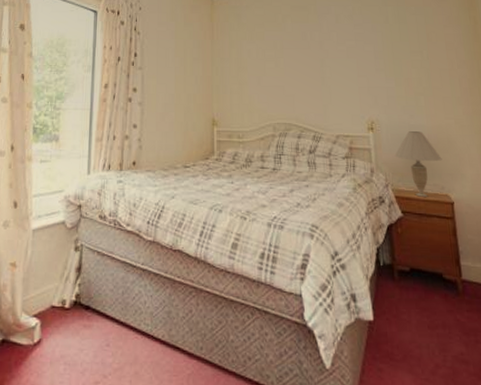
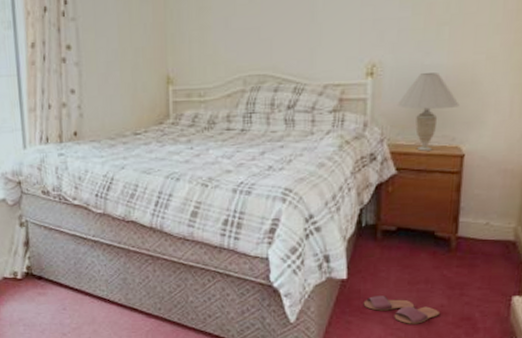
slippers: none [391,340,462,374] -> present [363,296,441,324]

